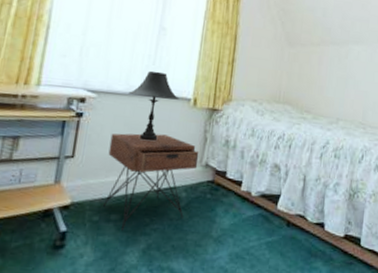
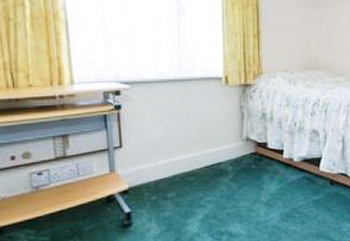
nightstand: present [103,133,199,231] -> none [152,115,239,206]
table lamp: present [128,71,179,141] -> none [160,54,211,124]

